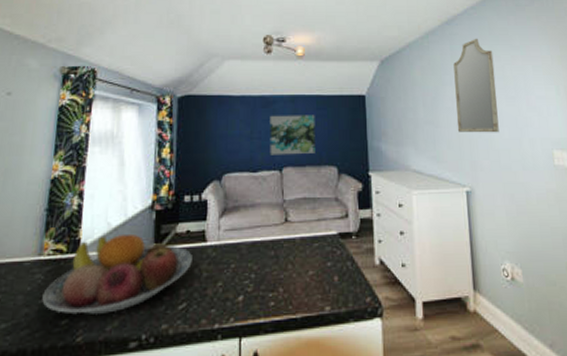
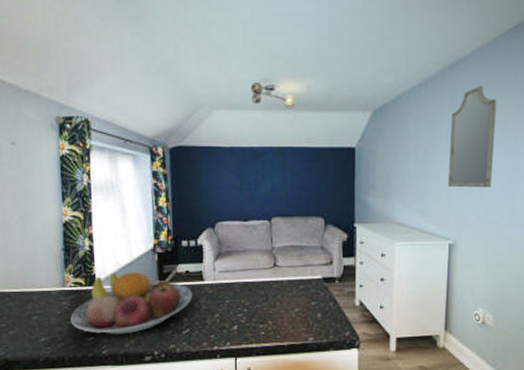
wall art: present [270,115,315,155] -> none [259,167,304,206]

